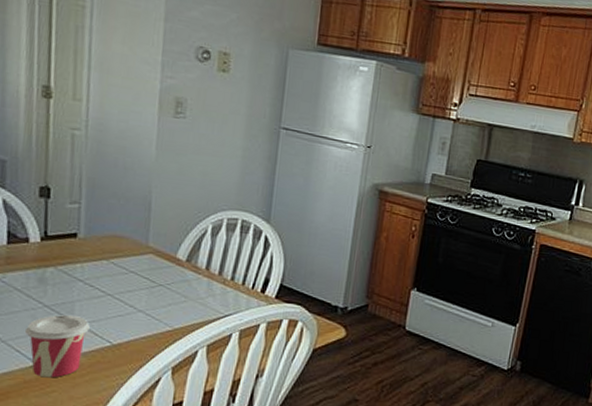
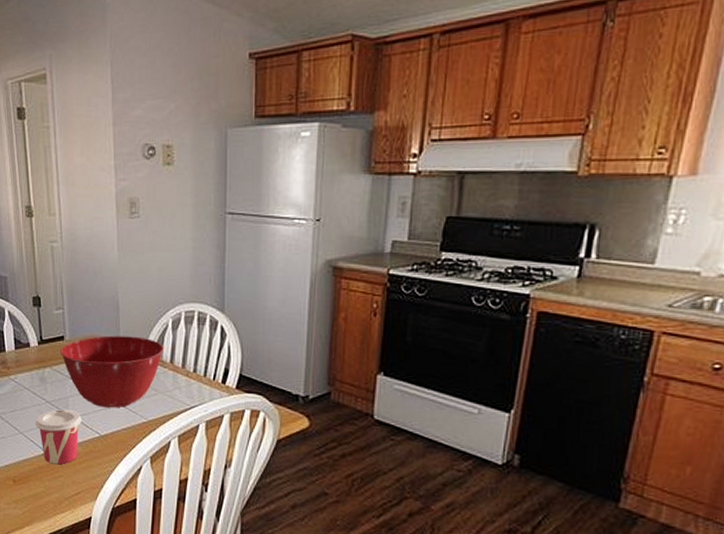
mixing bowl: none [70,236,200,315] -> present [60,335,164,408]

